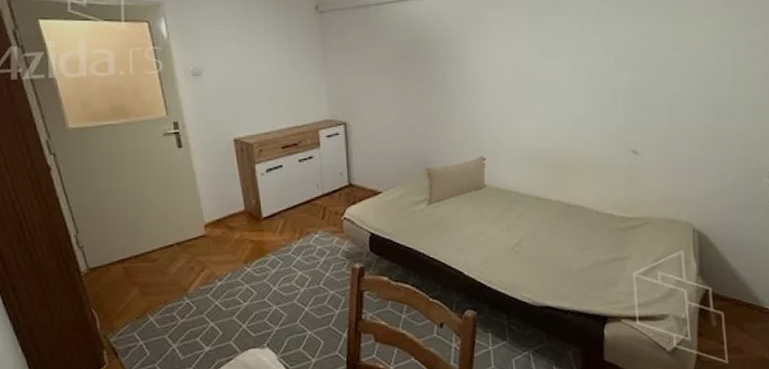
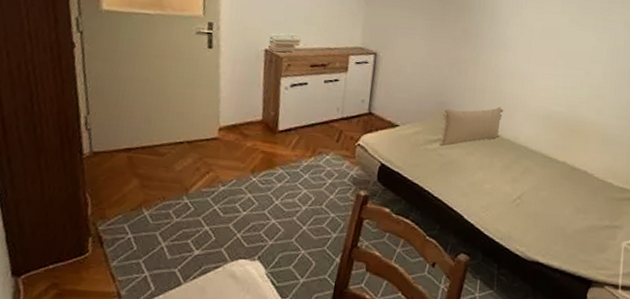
books: none [235,119,268,140] -> present [268,34,302,53]

